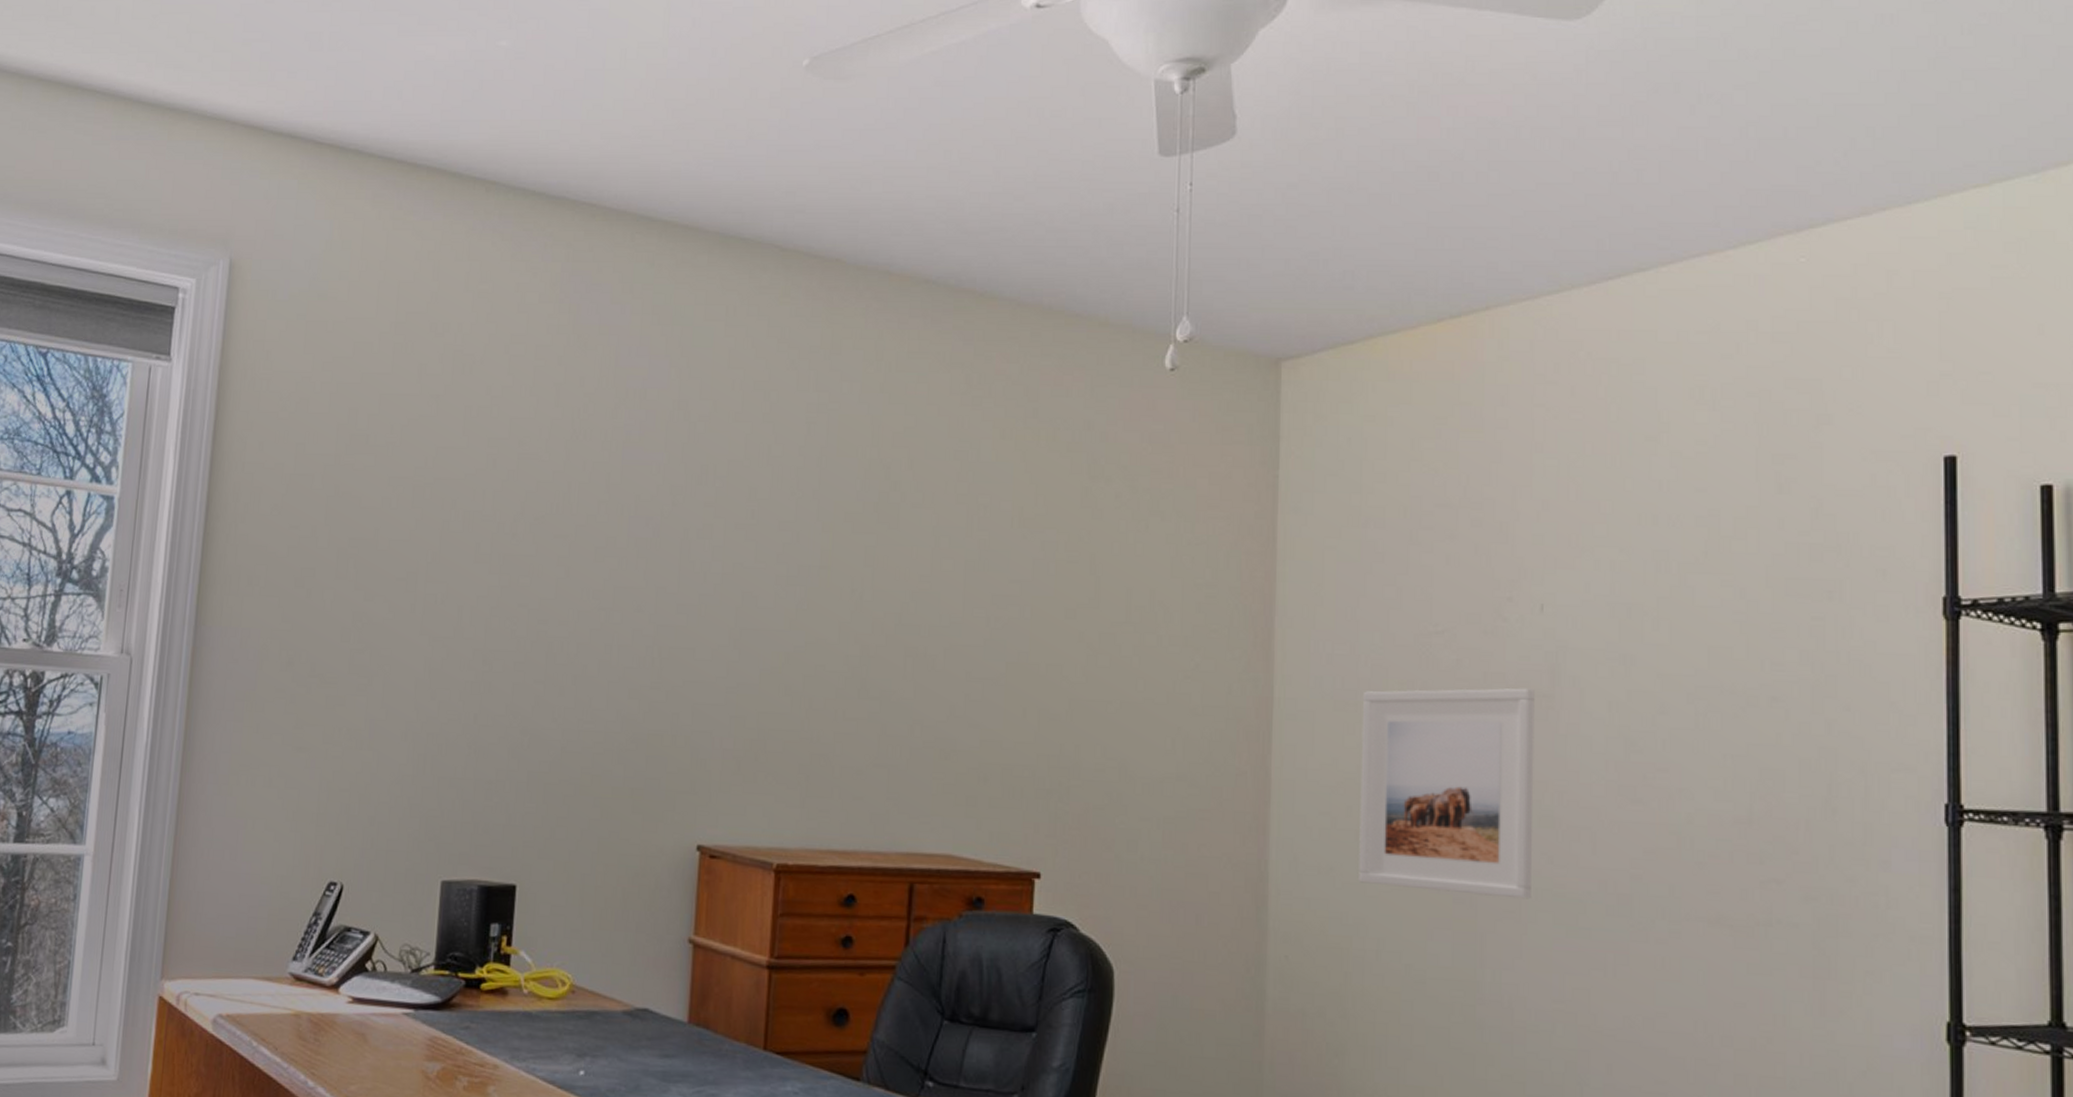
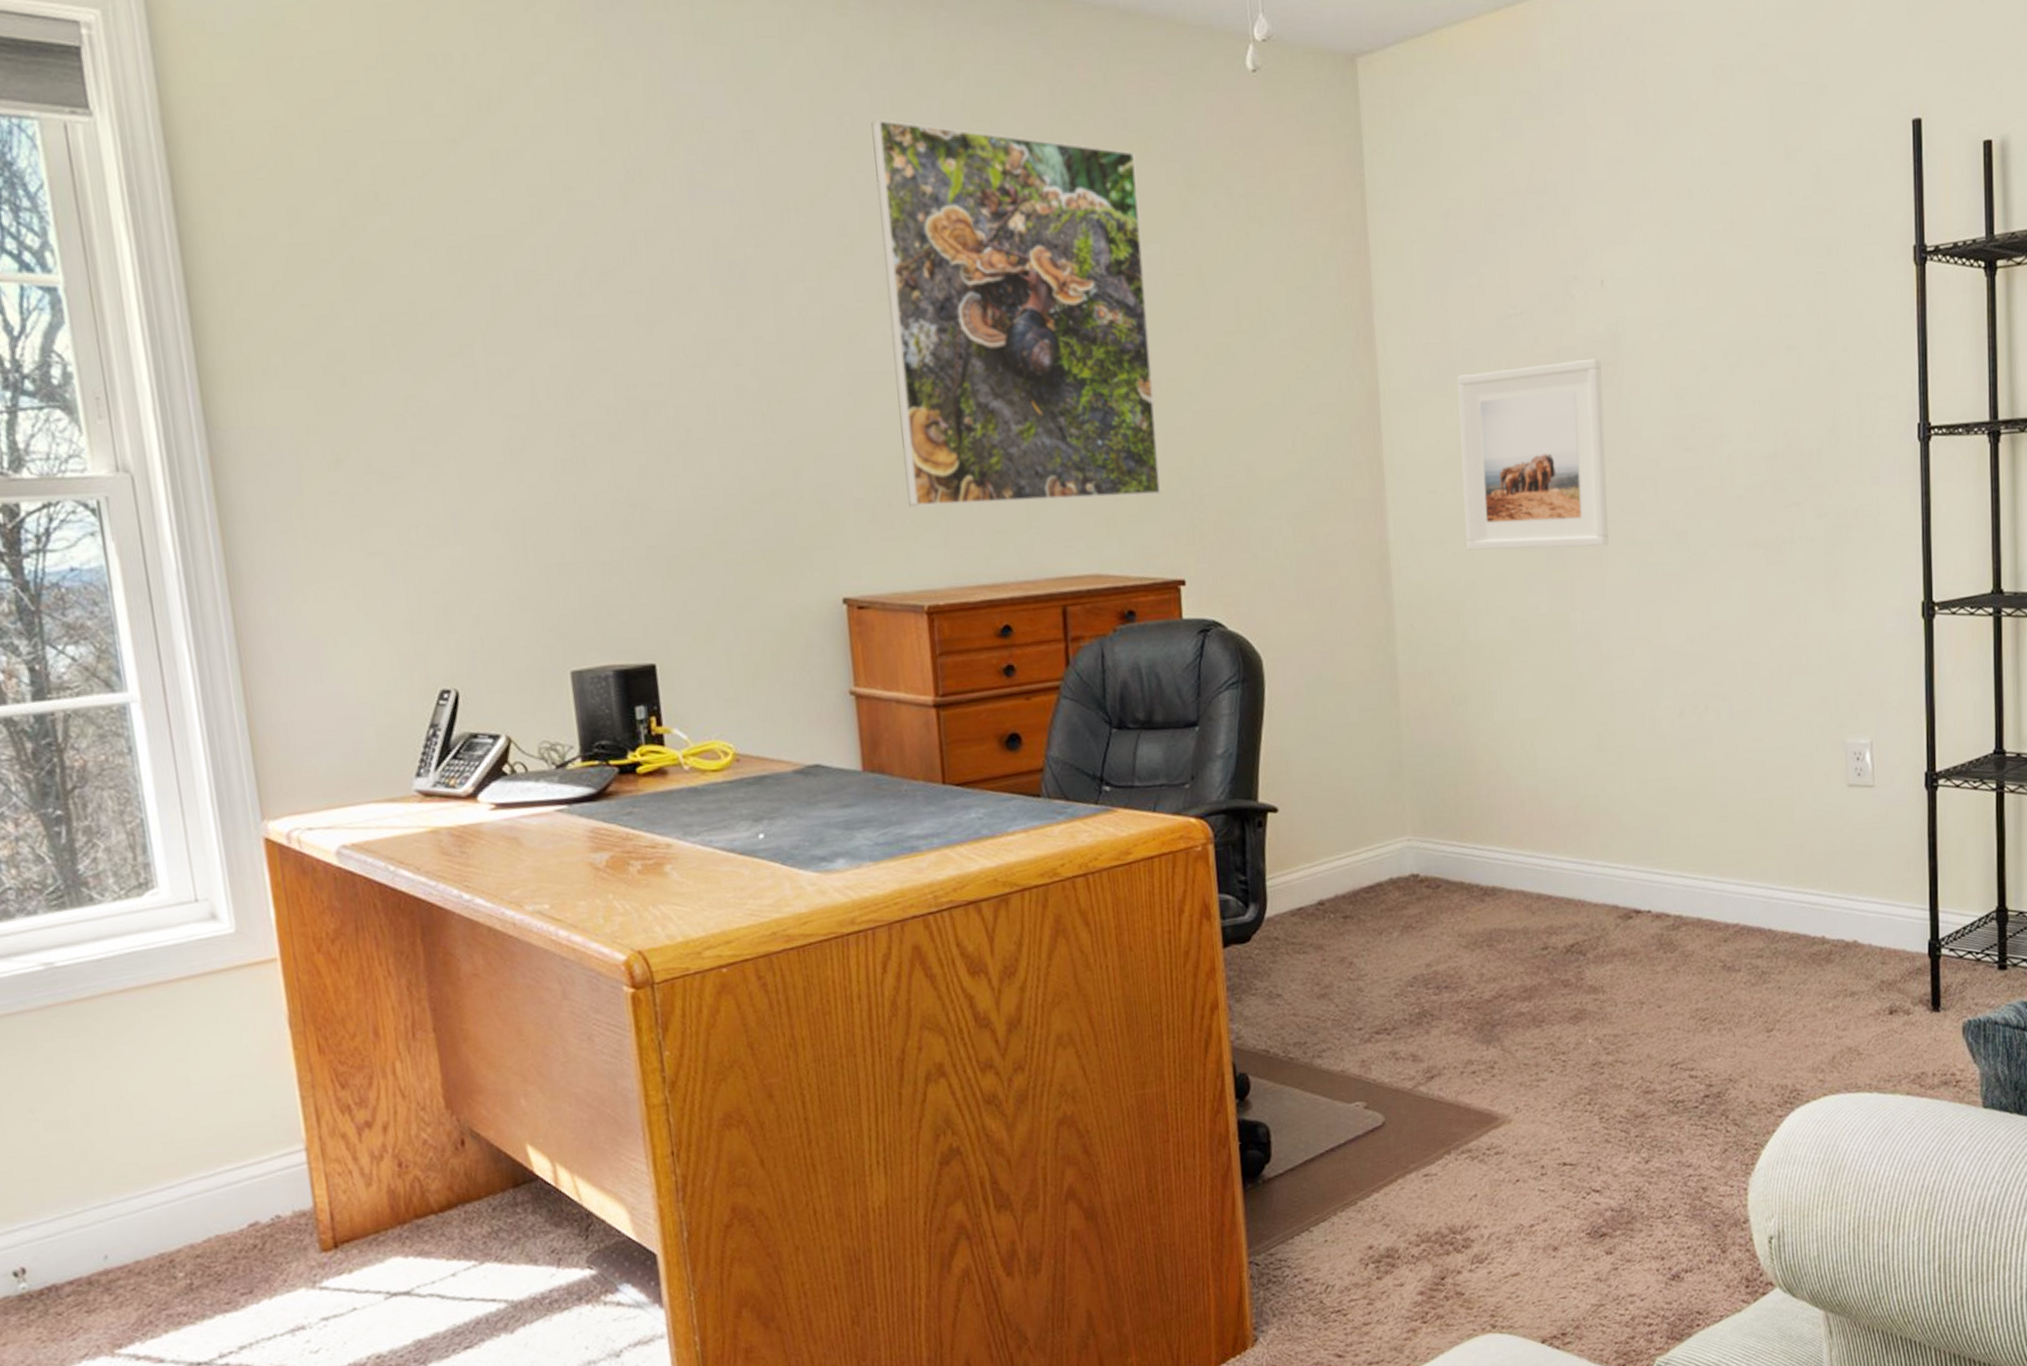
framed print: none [774,397,1041,781] -> present [871,119,1162,507]

